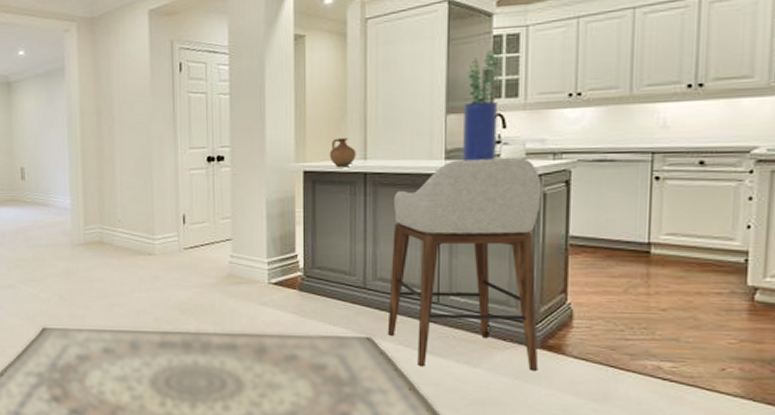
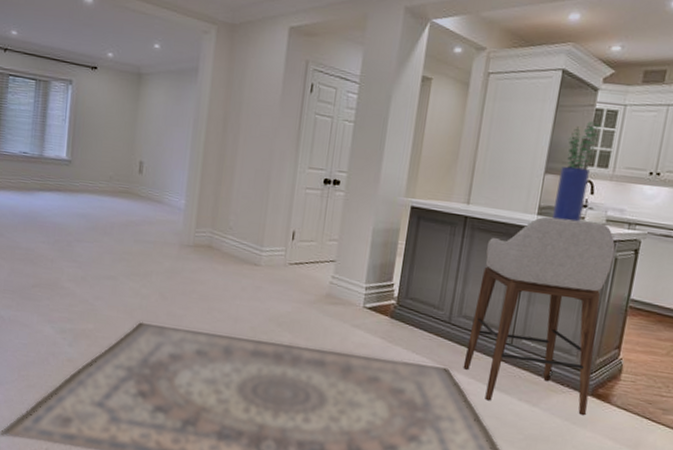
ceramic jug: present [329,138,356,168] -> none [436,180,461,209]

